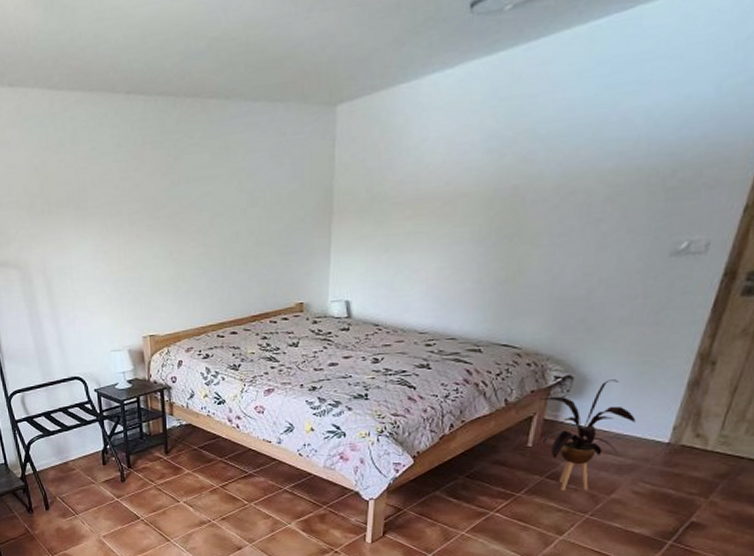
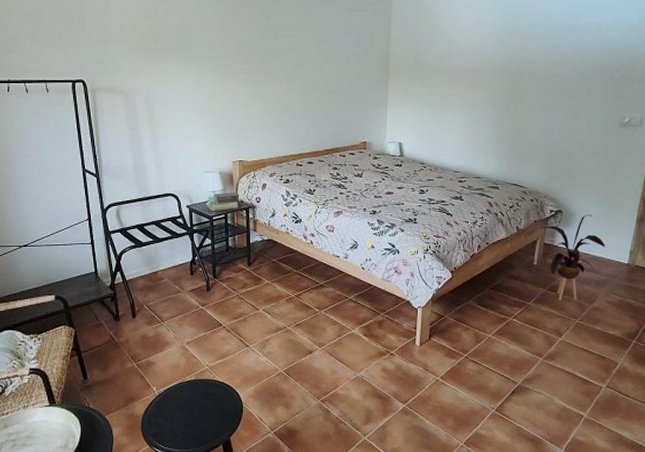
books: none [116,371,153,395] -> present [206,191,240,212]

